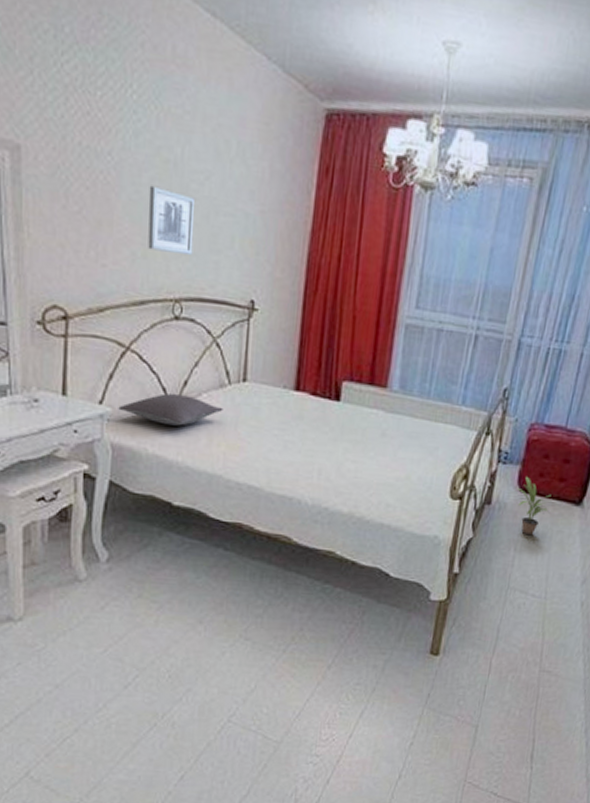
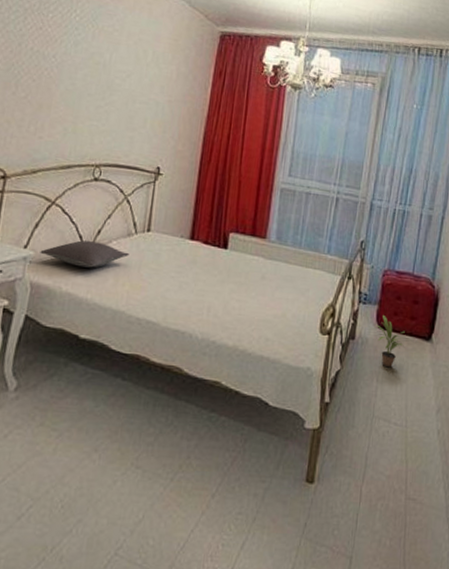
wall art: present [148,185,196,256] -> none [77,80,118,132]

